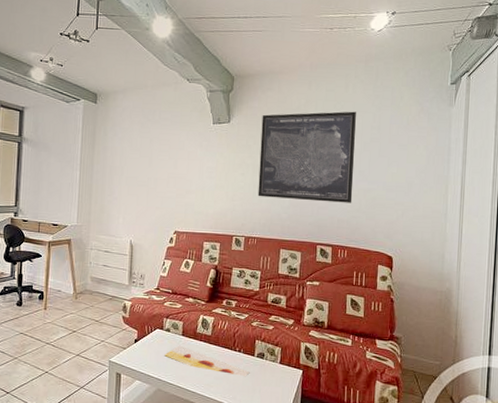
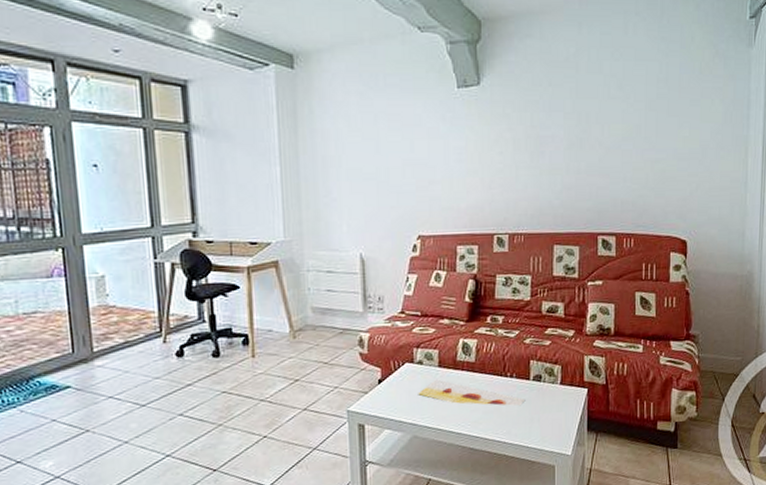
wall art: present [257,111,356,203] -> none [521,60,639,181]

